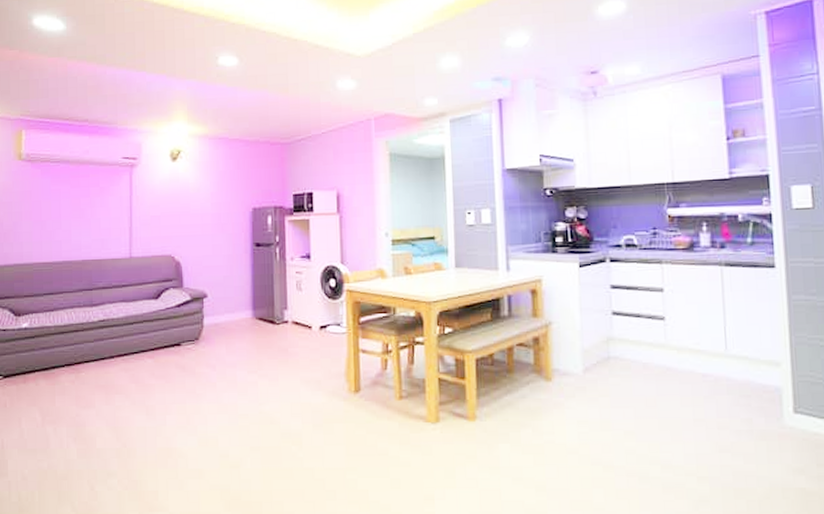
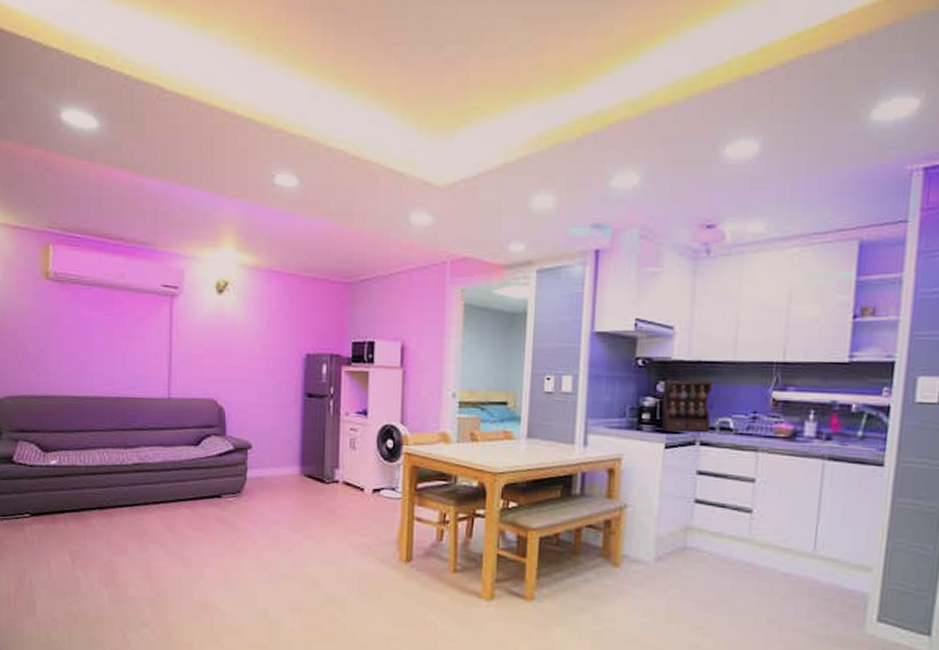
spice rack: none [570,203,617,252] -> present [661,379,713,432]

